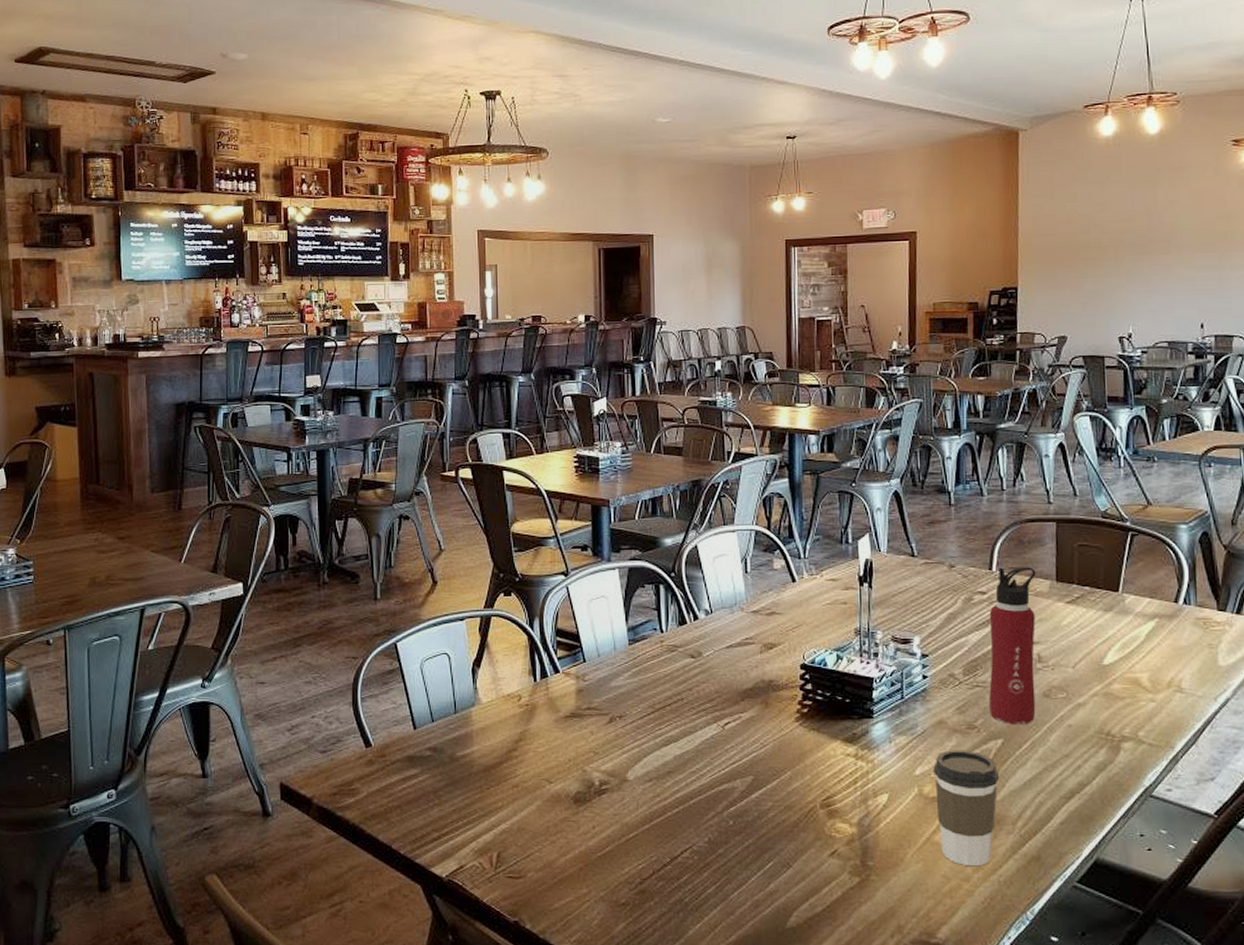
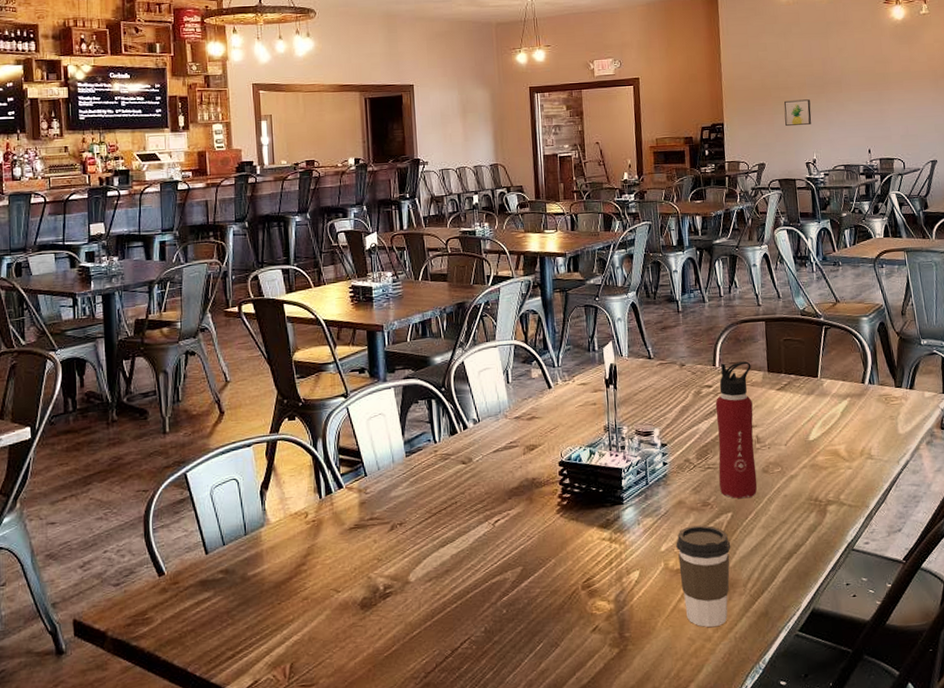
wall art: none [1094,261,1130,293] -> present [784,99,812,127]

